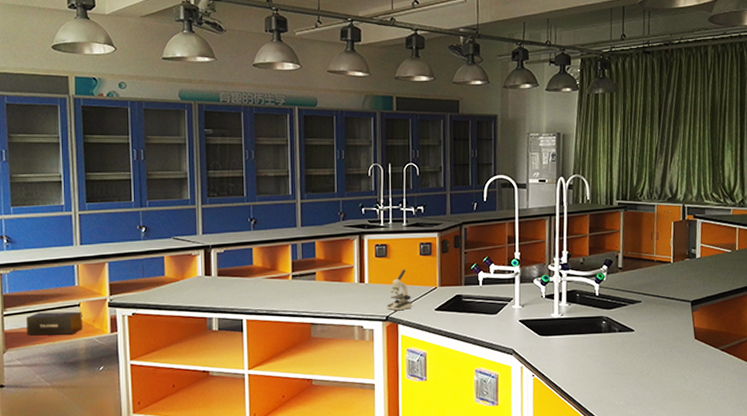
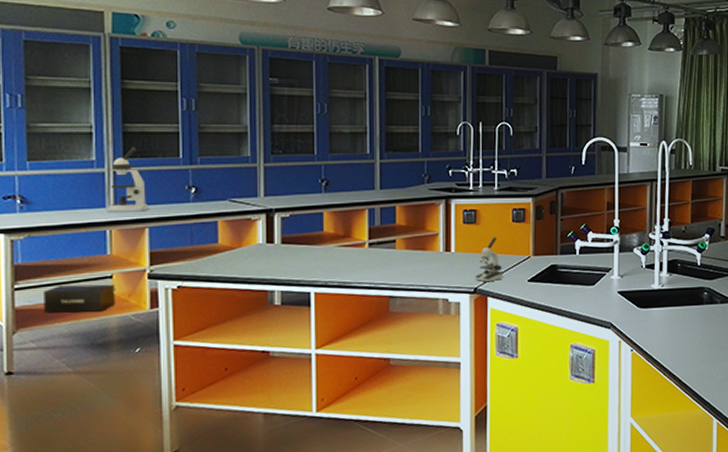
microscope: none [75,193,108,251] -> present [107,147,149,214]

